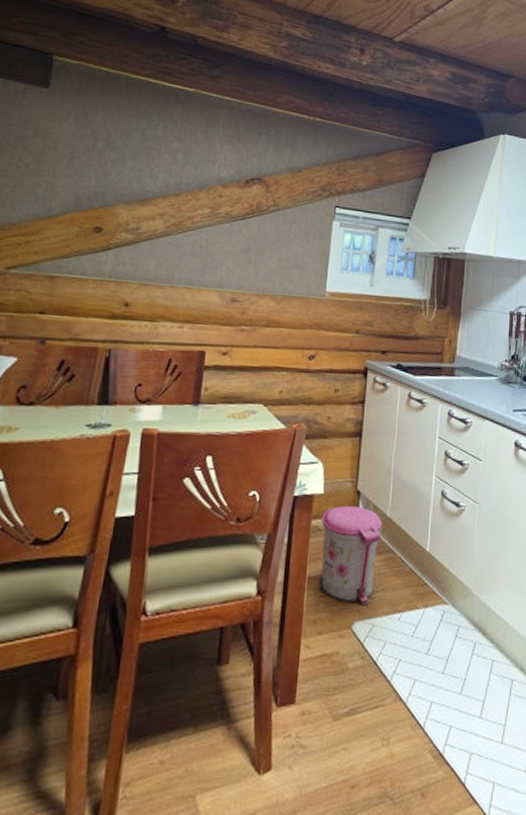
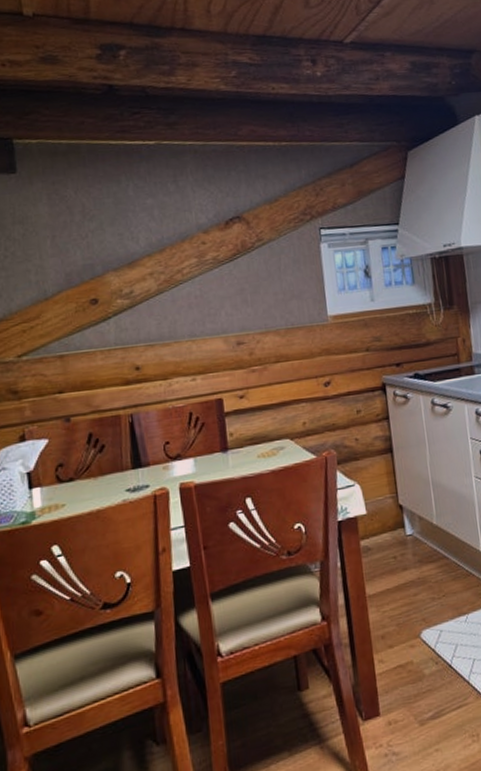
trash can: present [319,505,383,606] -> none [369,520,435,615]

